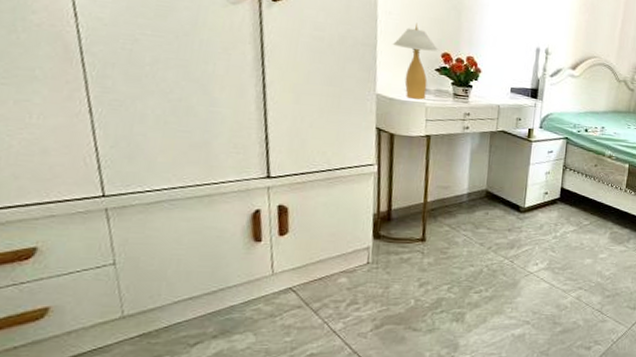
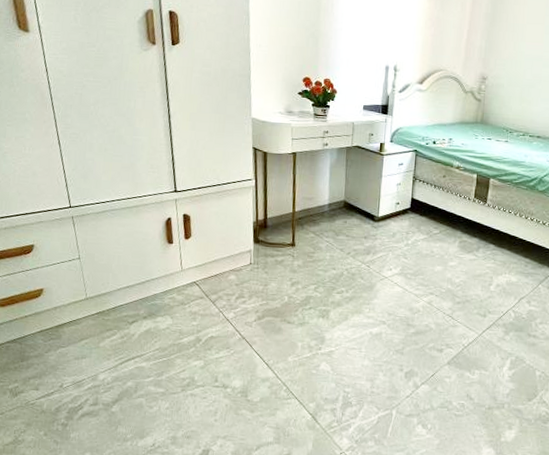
table lamp: present [392,23,440,100] -> none [262,52,301,121]

